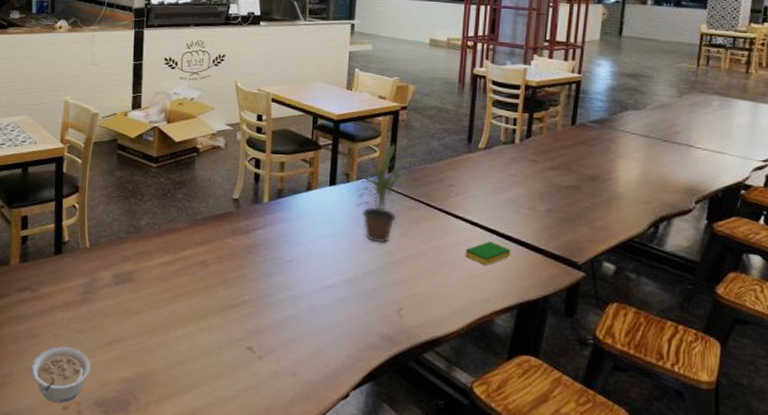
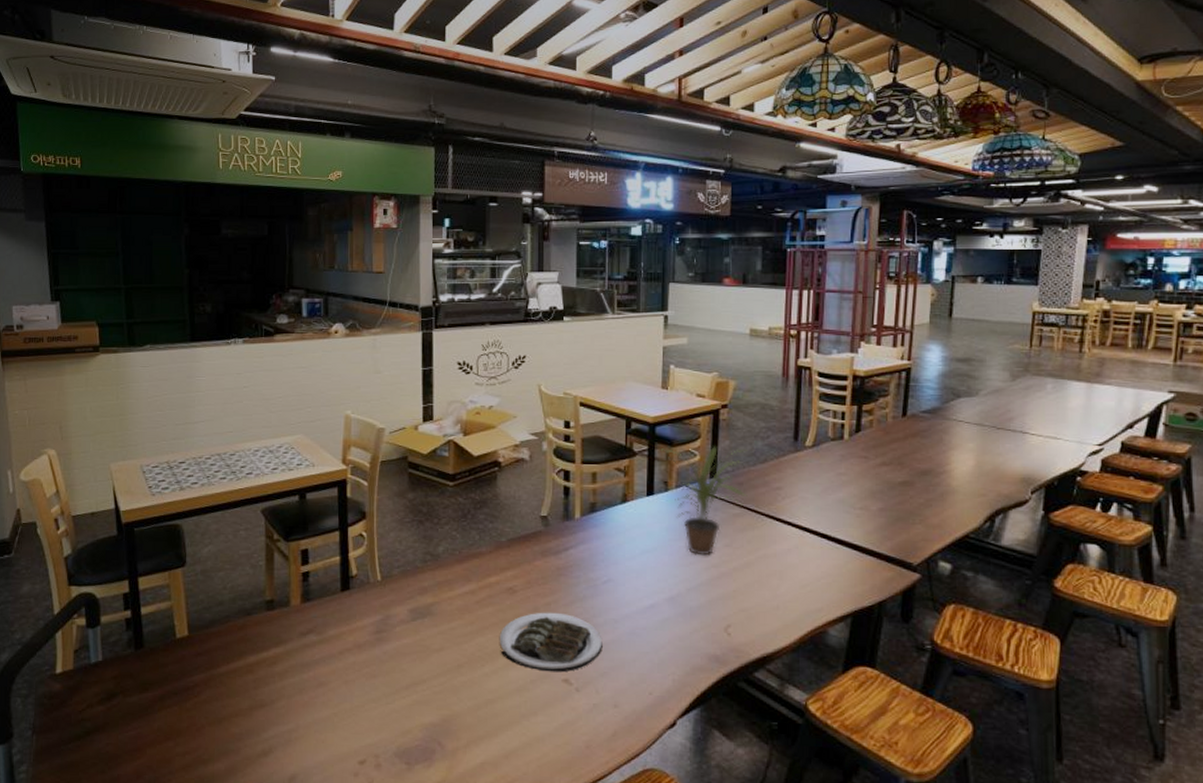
legume: present [31,346,91,403] -> none [320,694,389,757]
plate: none [191,285,284,341] -> present [499,612,602,672]
dish sponge: present [465,241,511,265] -> none [794,547,843,572]

